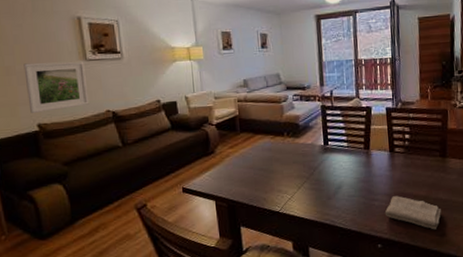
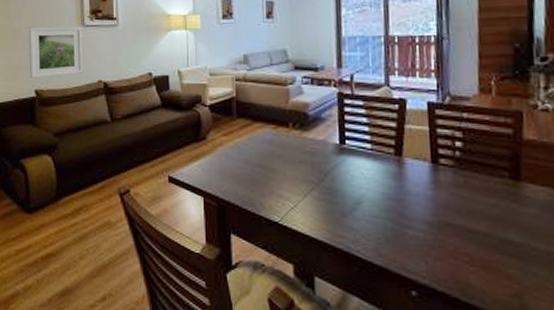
washcloth: present [384,196,441,230] -> none [422,226,512,286]

